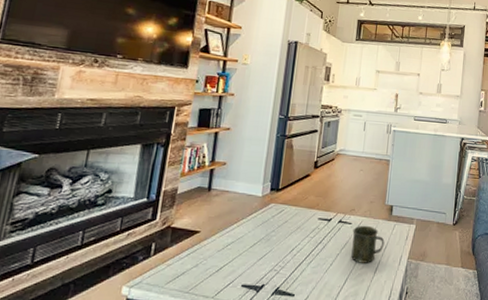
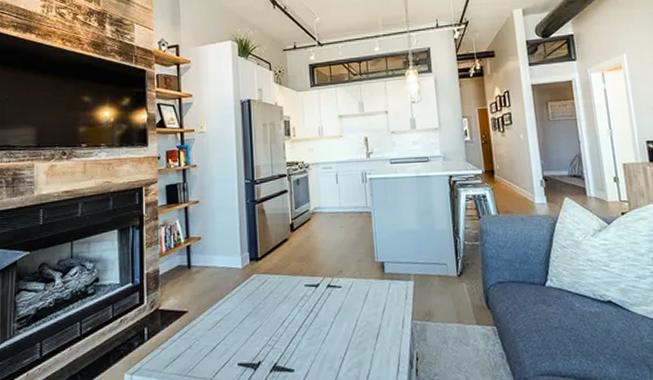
mug: present [351,225,385,263] -> none [344,287,382,330]

